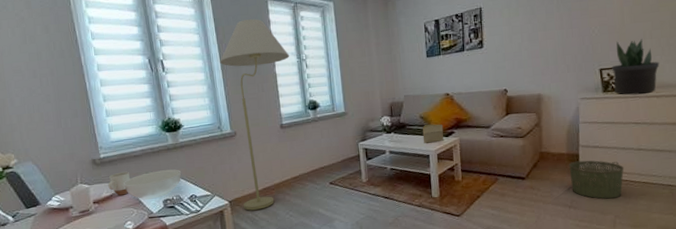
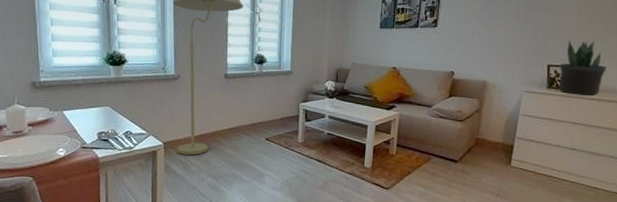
mug: present [108,171,131,196] -> none [45,98,68,122]
bowl: present [123,169,182,201] -> none [60,102,120,131]
decorative box: present [422,124,444,144] -> none [363,95,386,114]
basket: present [569,160,624,199] -> none [501,152,556,193]

